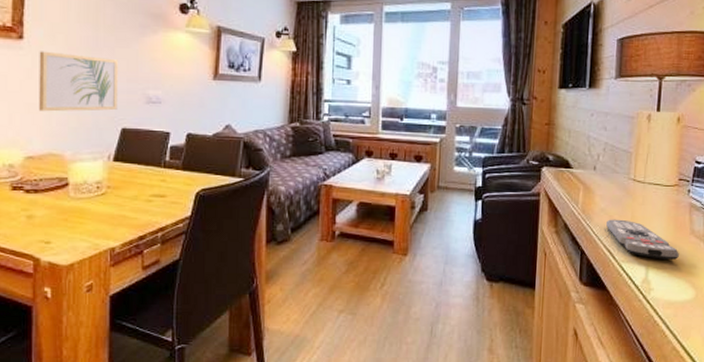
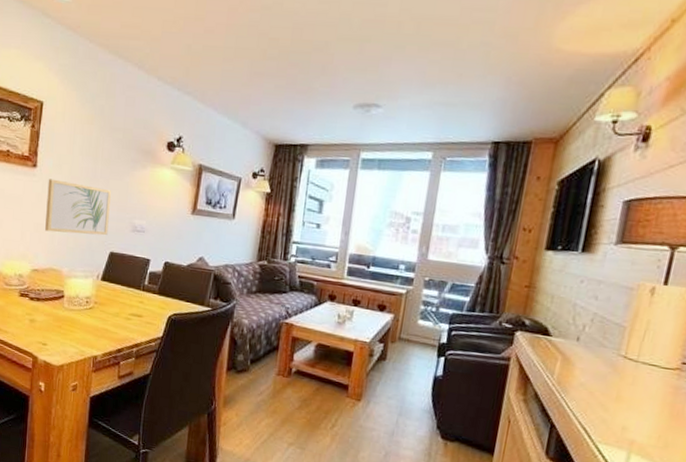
remote control: present [606,219,679,260] -> none [584,395,672,450]

